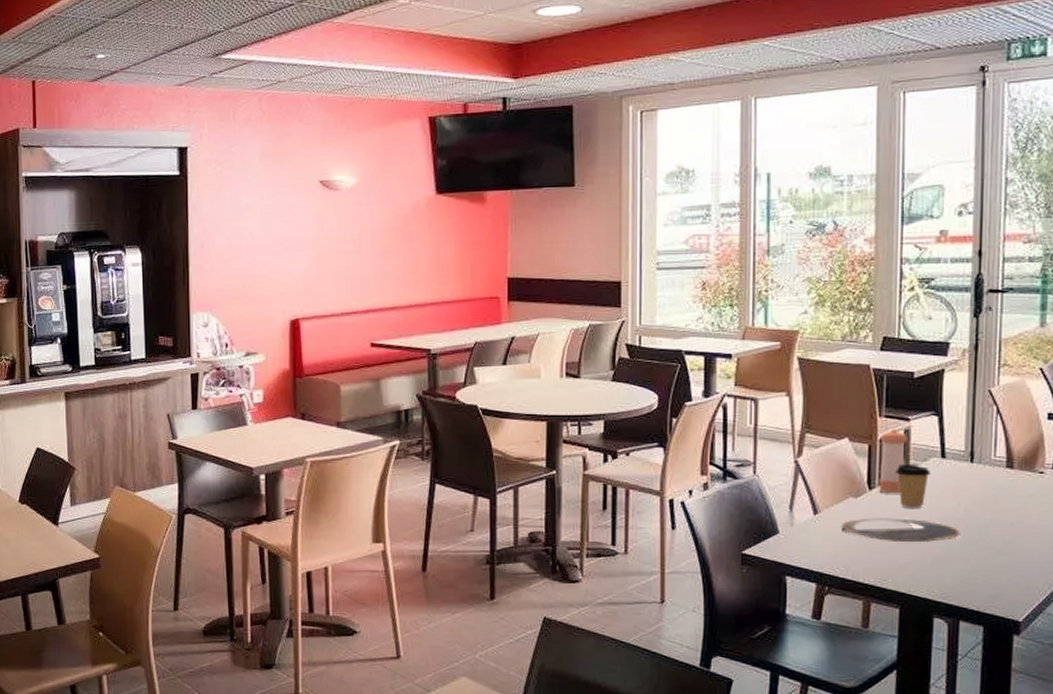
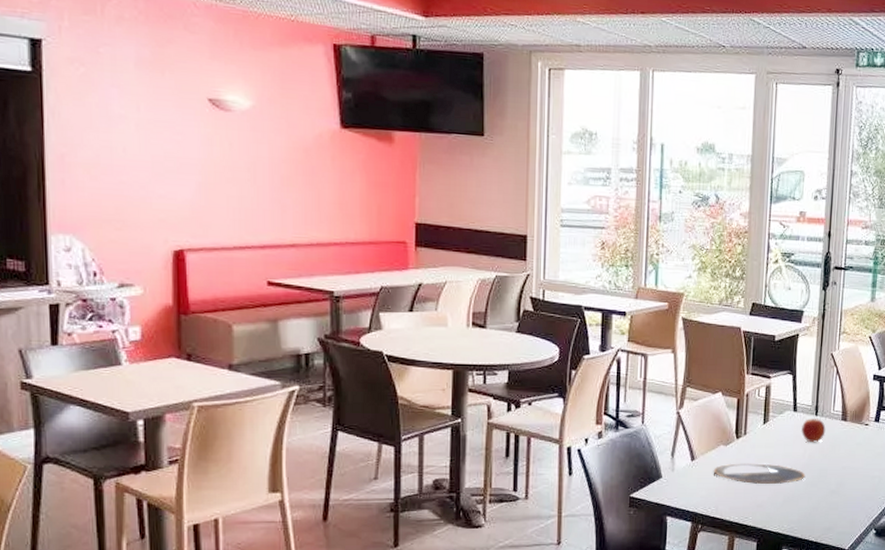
pepper shaker: present [879,430,907,494] -> none [744,386,768,442]
coffee cup: present [896,463,930,510] -> none [758,416,785,456]
apple: none [953,465,985,495] -> present [801,417,826,443]

